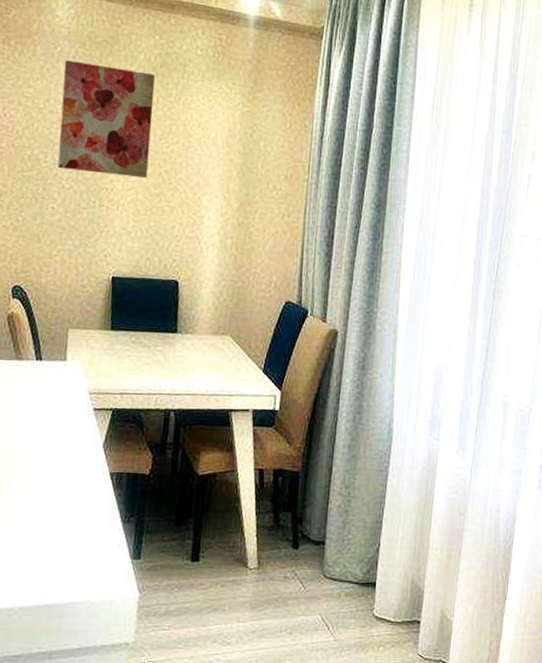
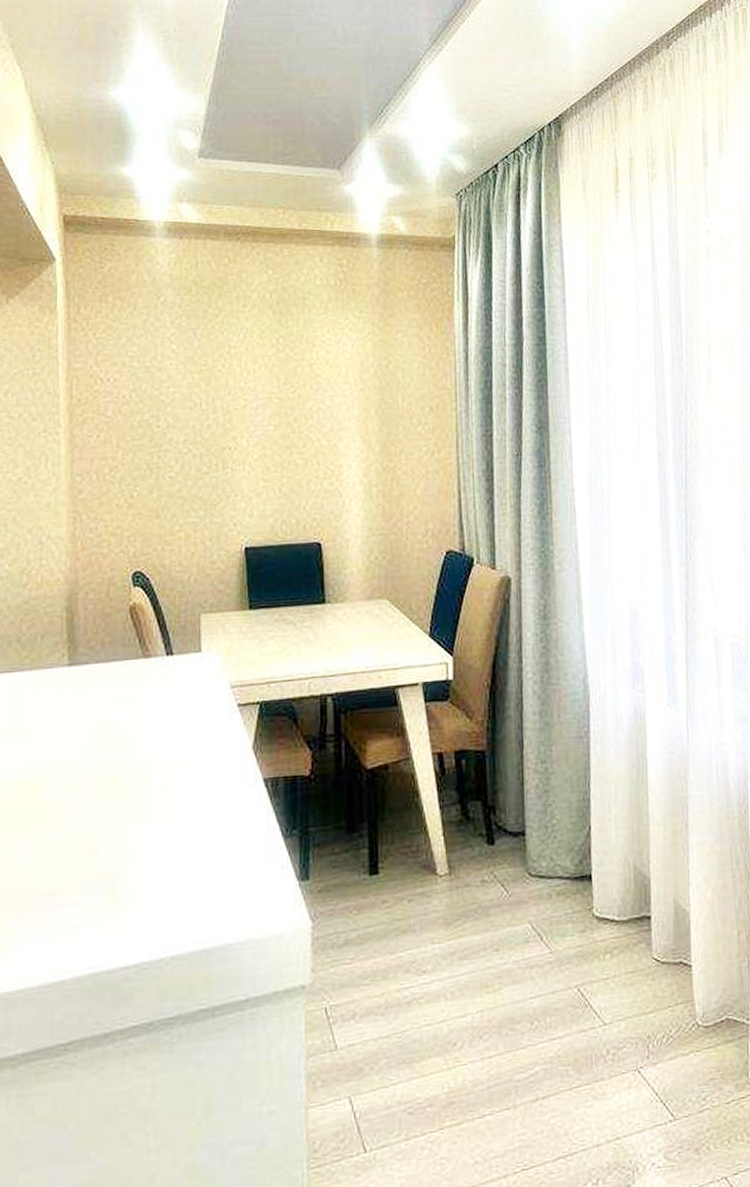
wall art: present [58,60,156,179] -> none [170,310,274,432]

